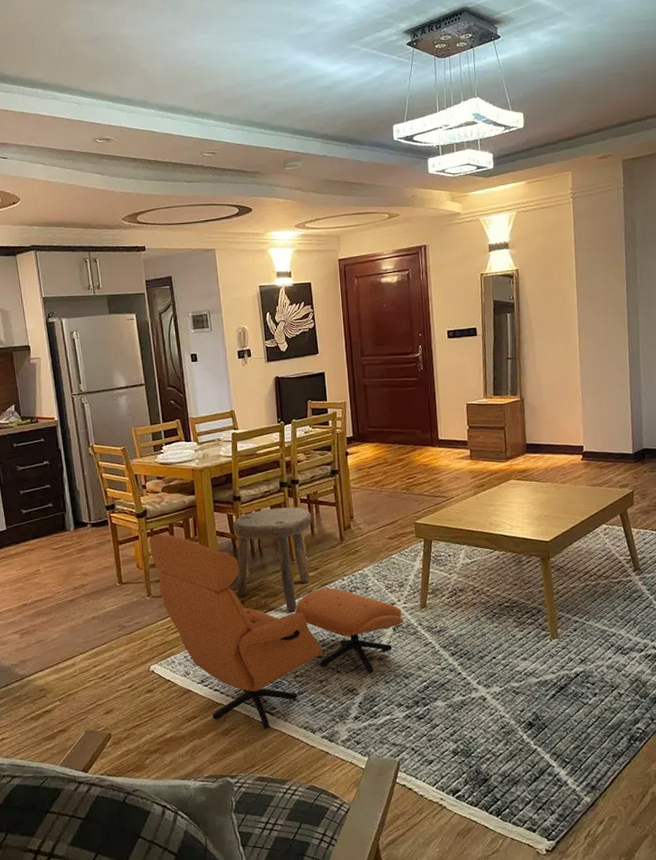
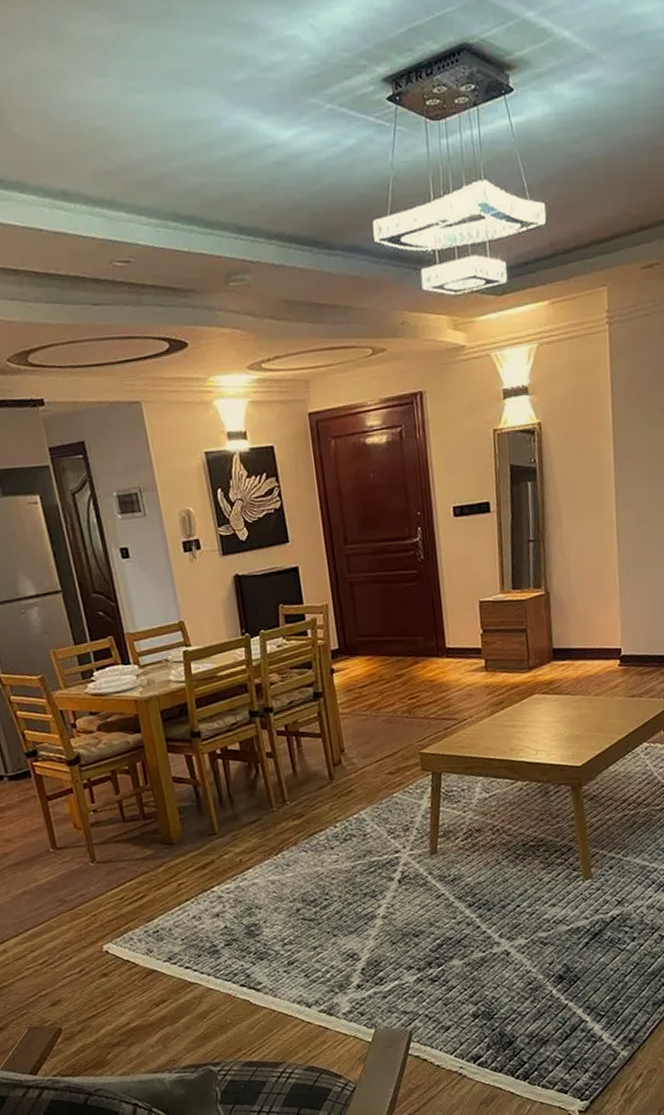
armchair: present [149,534,403,730] -> none [87,784,410,1008]
stool: present [233,507,312,612] -> none [193,741,294,870]

